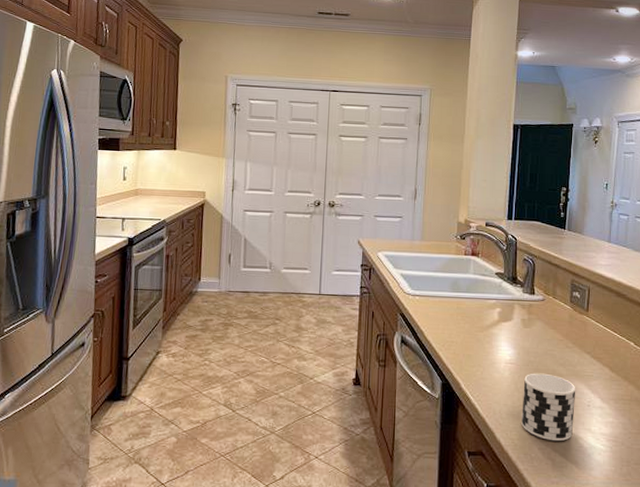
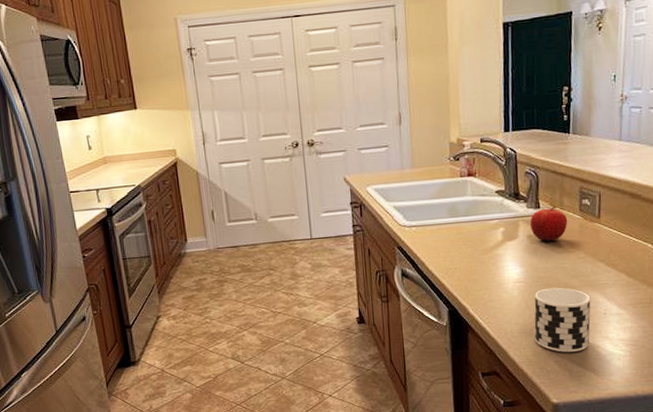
fruit: none [525,294,559,328] -> present [530,206,568,242]

